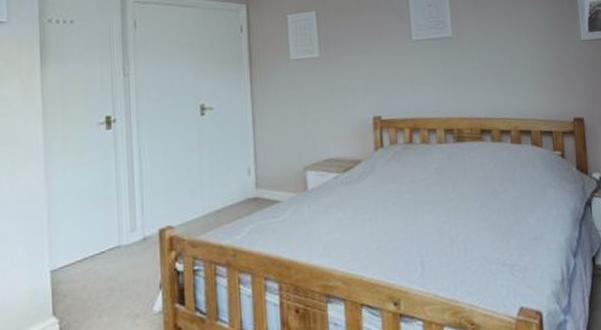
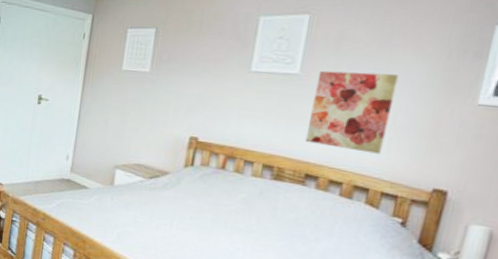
wall art: none [467,25,531,100] -> present [305,70,399,154]

